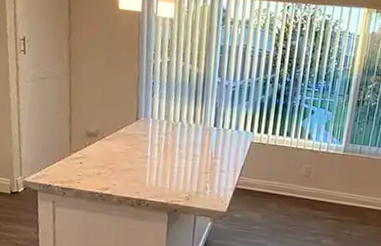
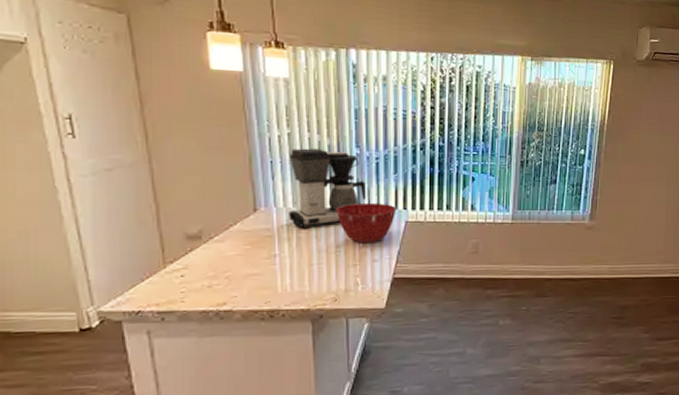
coffee maker: none [161,74,223,139] -> present [289,148,367,229]
mixing bowl: none [196,122,245,157] -> present [336,203,397,243]

